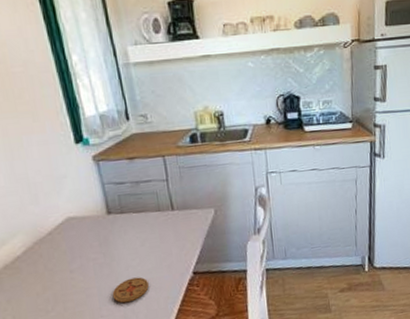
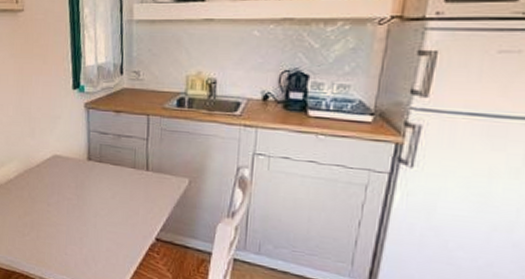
coaster: present [112,277,149,304] -> none [78,226,112,249]

